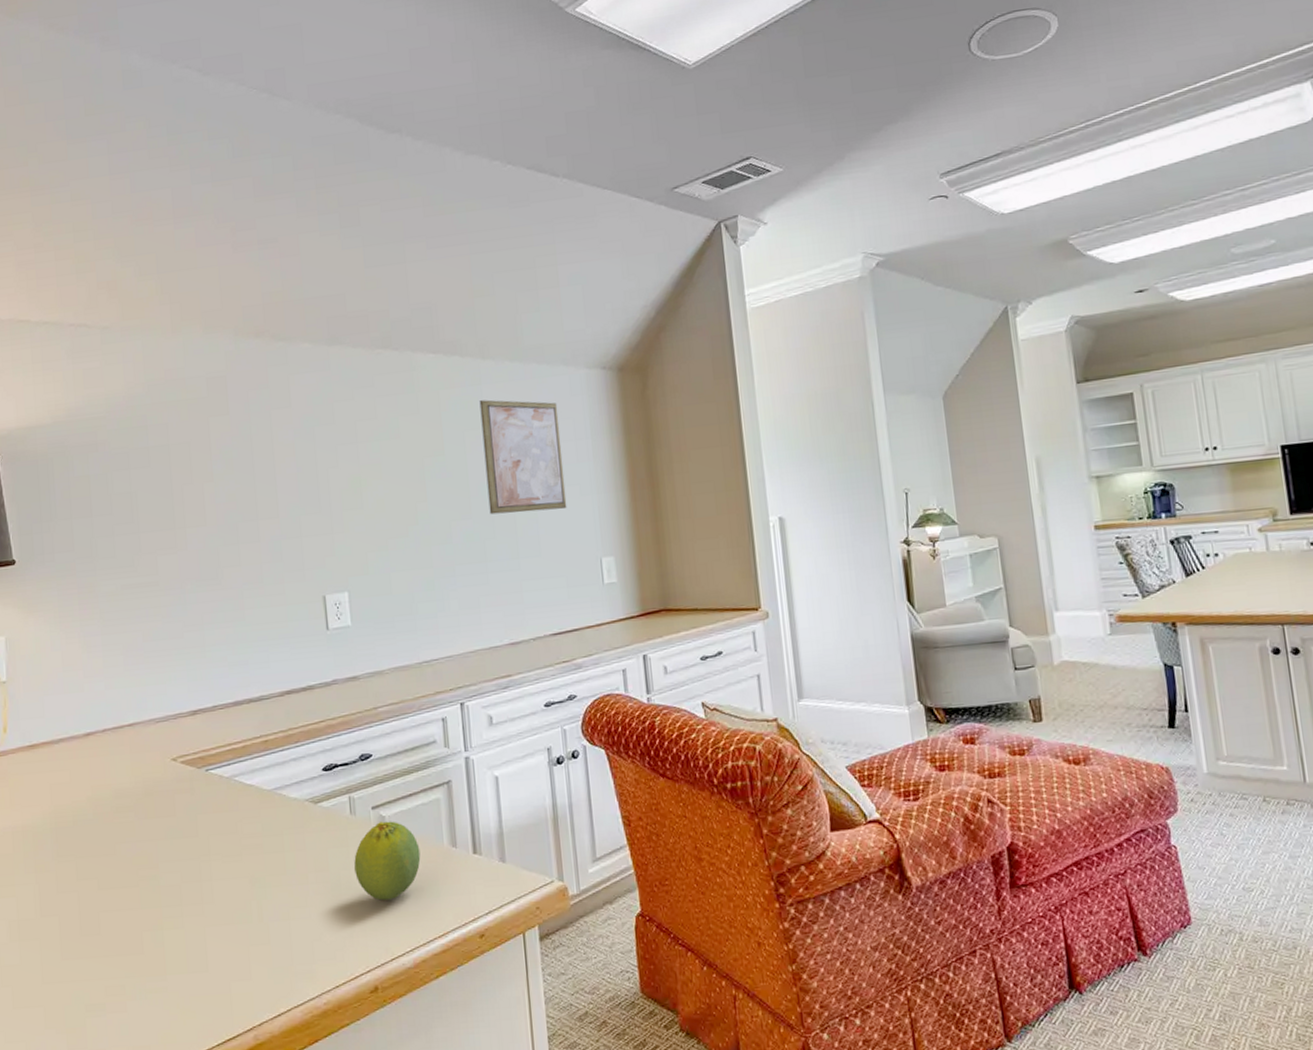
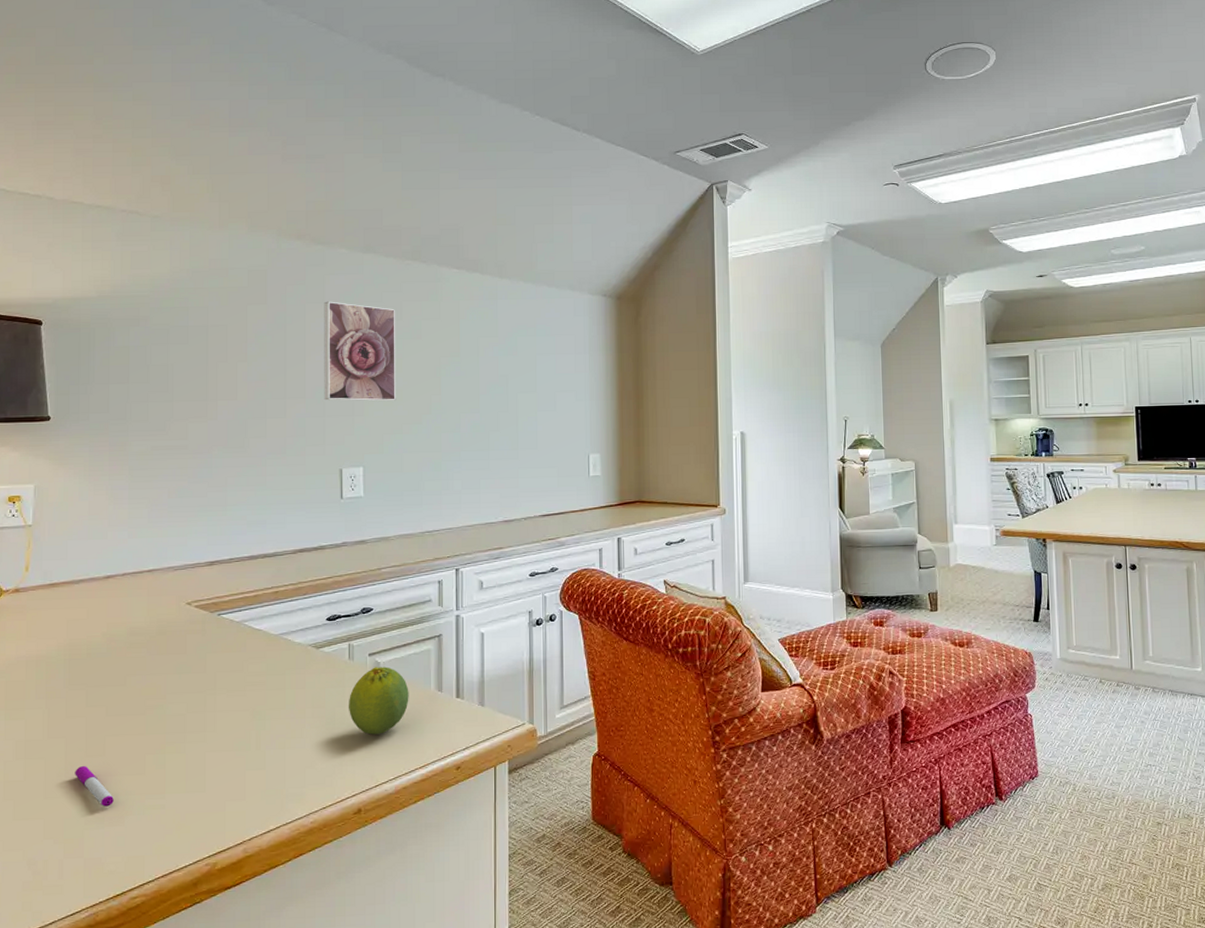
pen: none [71,945,114,992] -> present [75,765,114,807]
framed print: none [290,404,379,519] -> present [324,301,397,401]
wall art: present [479,400,567,515] -> none [494,313,563,411]

